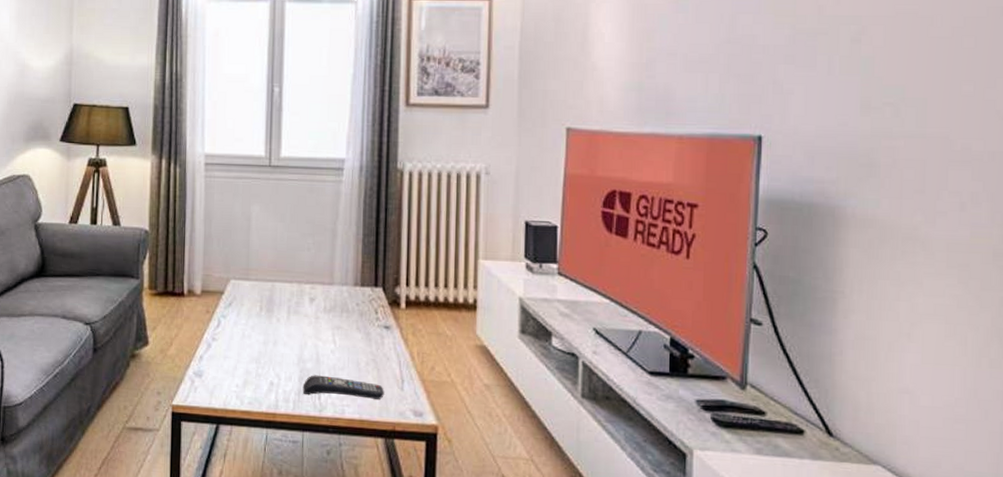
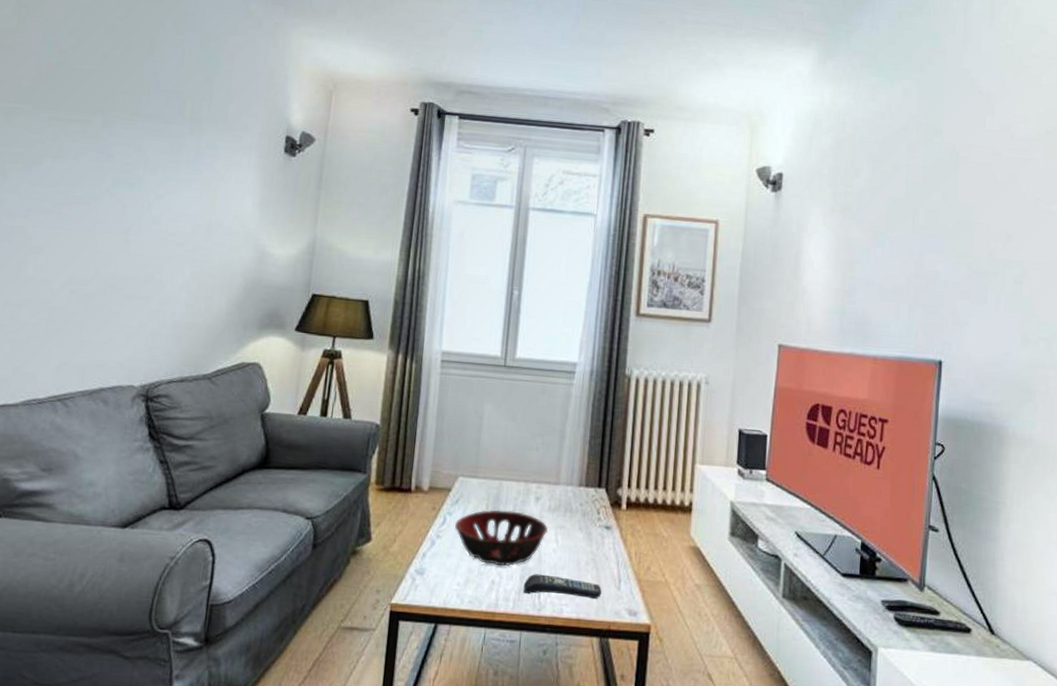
decorative bowl: none [230,311,324,368] -> present [455,509,548,566]

